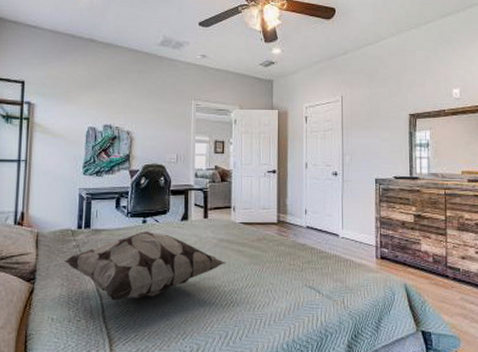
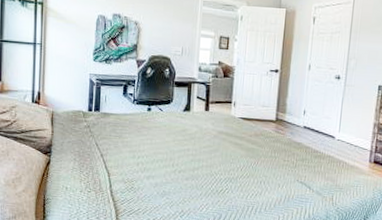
decorative pillow: present [64,231,227,301] -> none [77,118,224,178]

